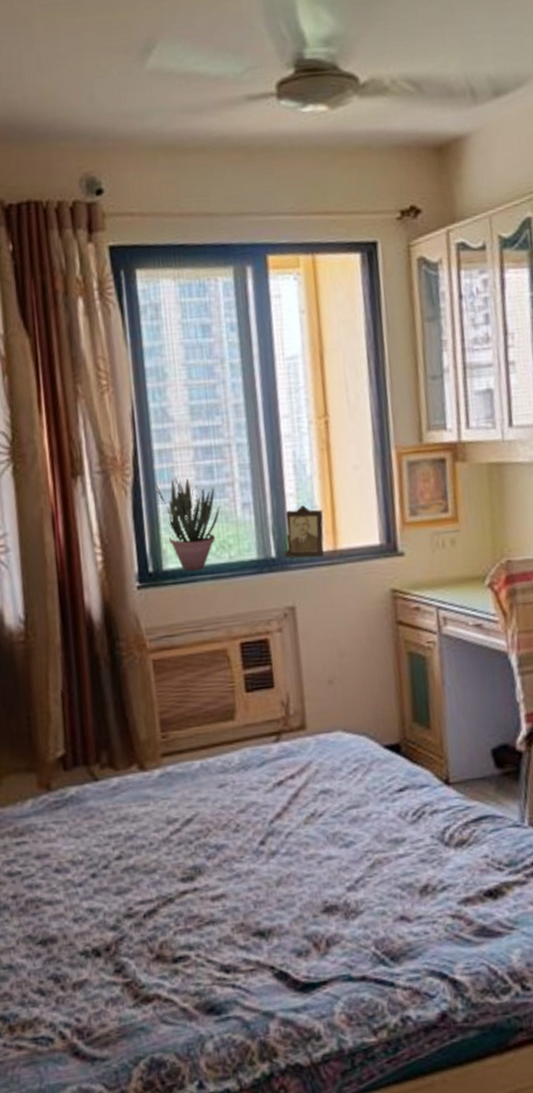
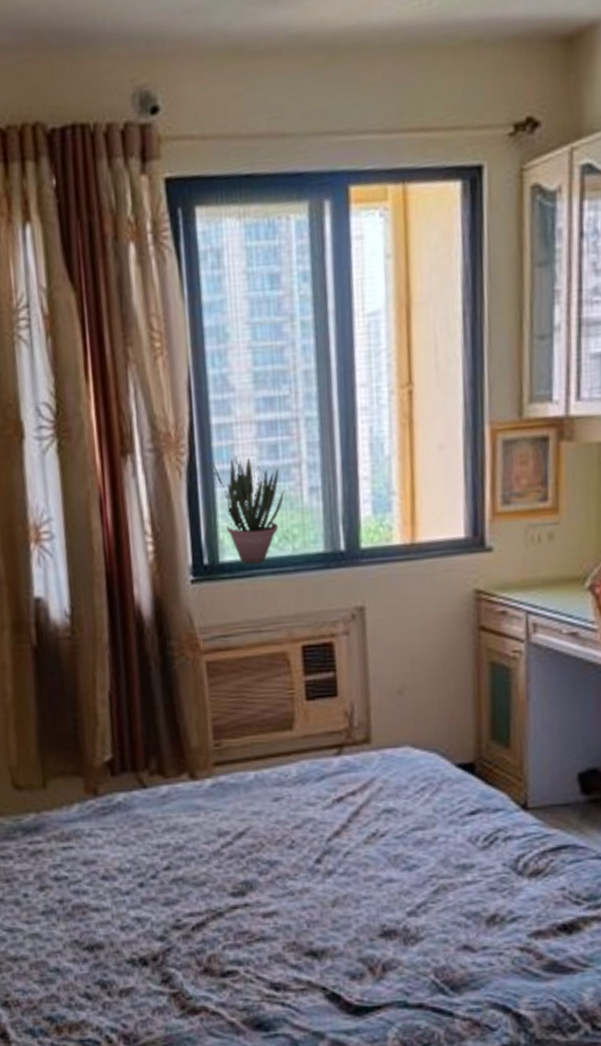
photo frame: present [284,505,324,559] -> none [354,491,402,552]

